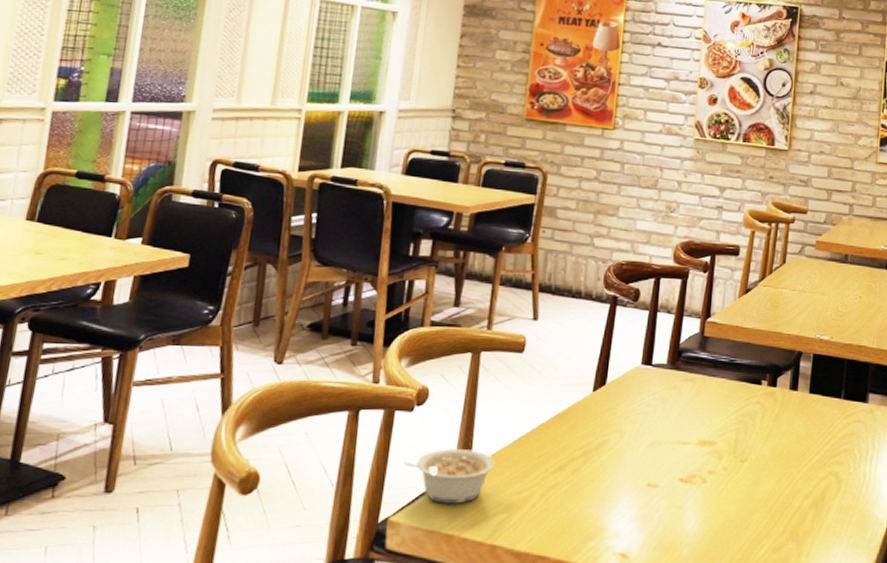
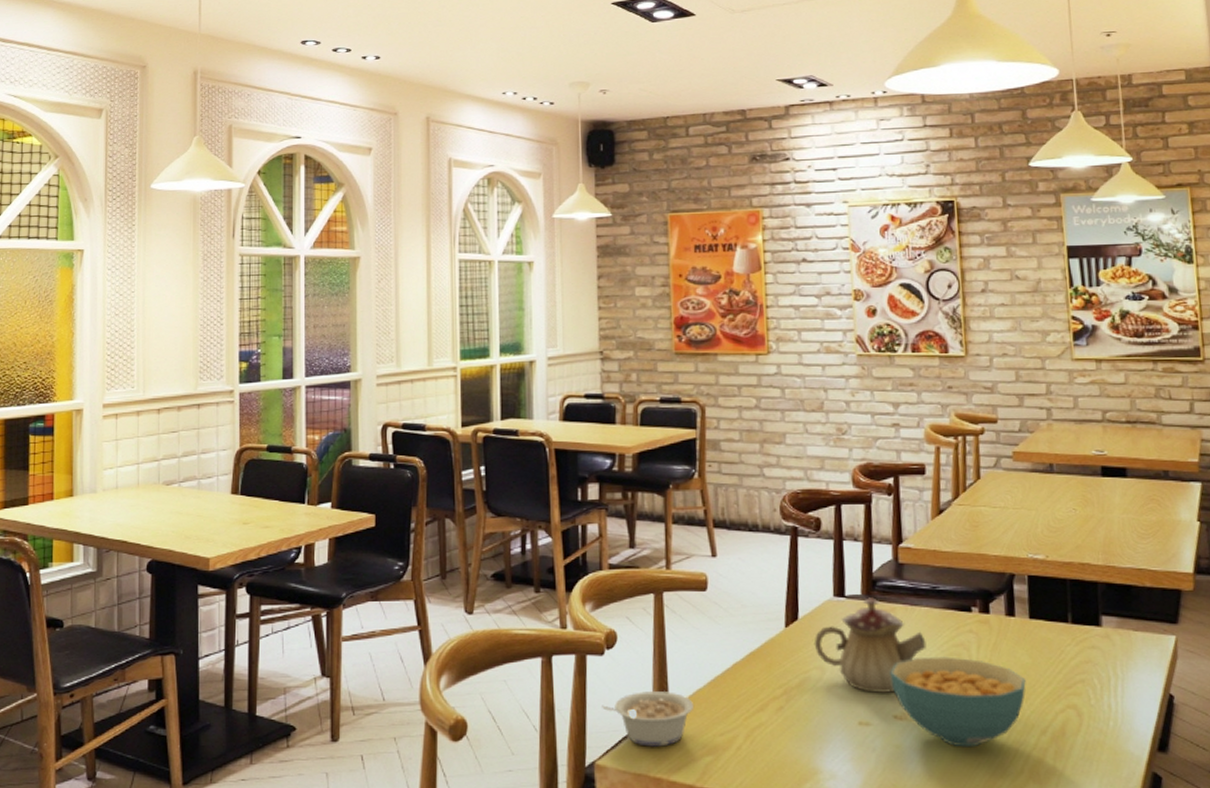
teapot: none [617,367,718,457] -> present [814,597,927,693]
cereal bowl: none [682,424,799,509] -> present [890,656,1026,748]

